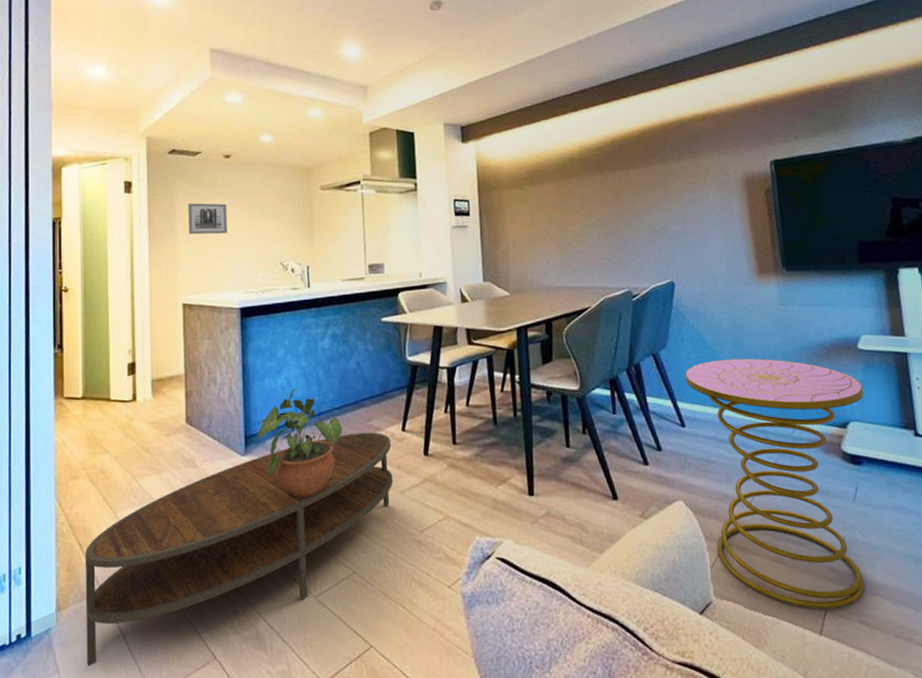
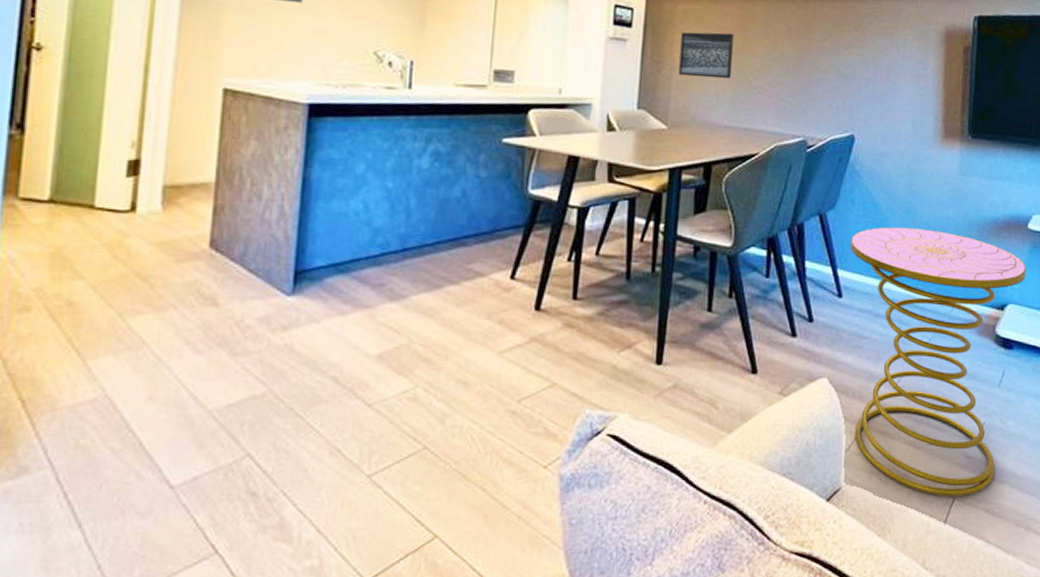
coffee table: present [84,432,394,667] -> none [16,277,495,566]
potted plant: present [257,388,342,499] -> none [312,215,432,354]
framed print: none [511,209,558,250] -> present [679,32,735,79]

